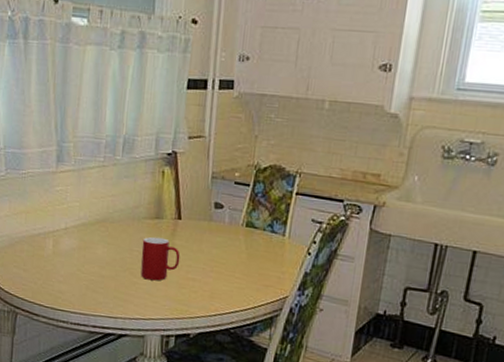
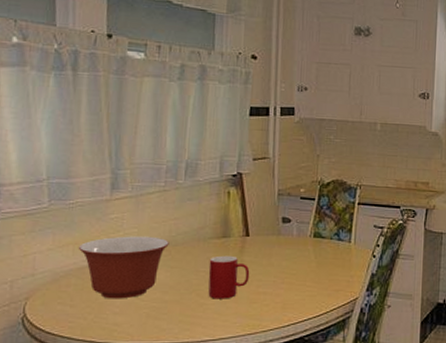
mixing bowl: none [29,209,107,269] -> present [78,236,169,299]

